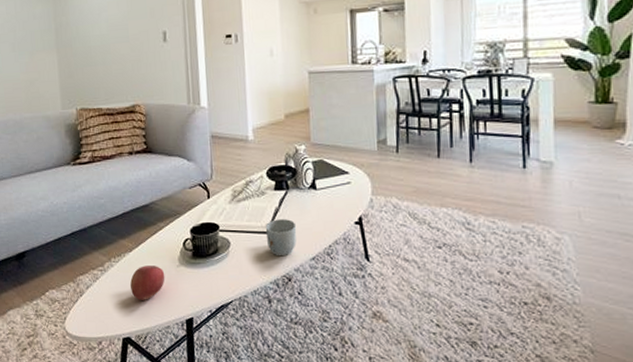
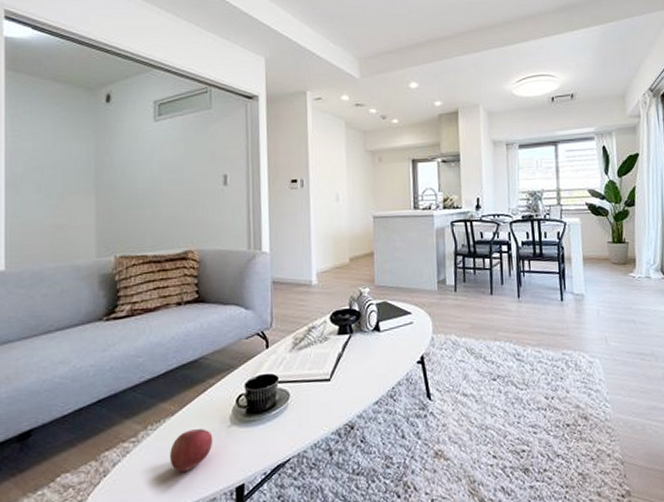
mug: present [265,219,297,257] -> none [327,364,360,404]

